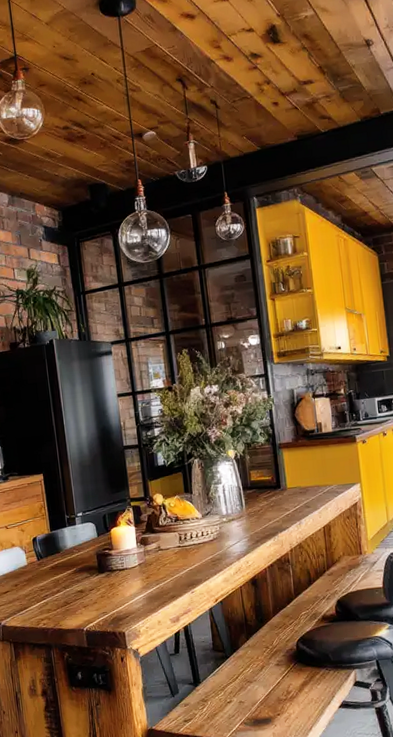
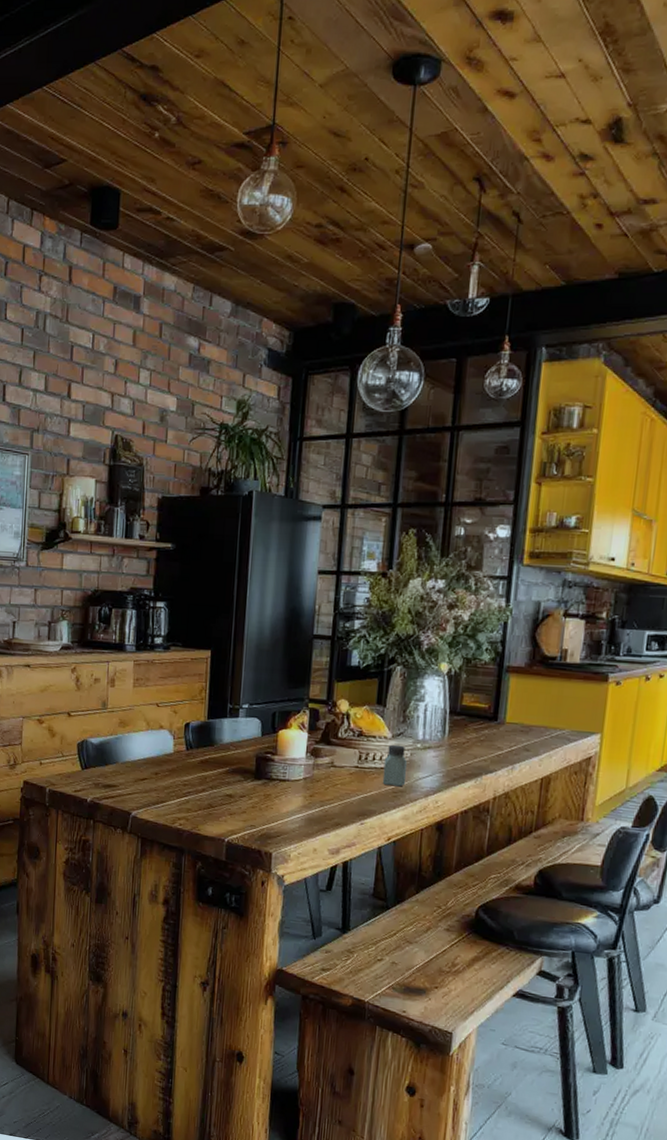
saltshaker: none [200,522,221,557] -> present [382,744,407,787]

